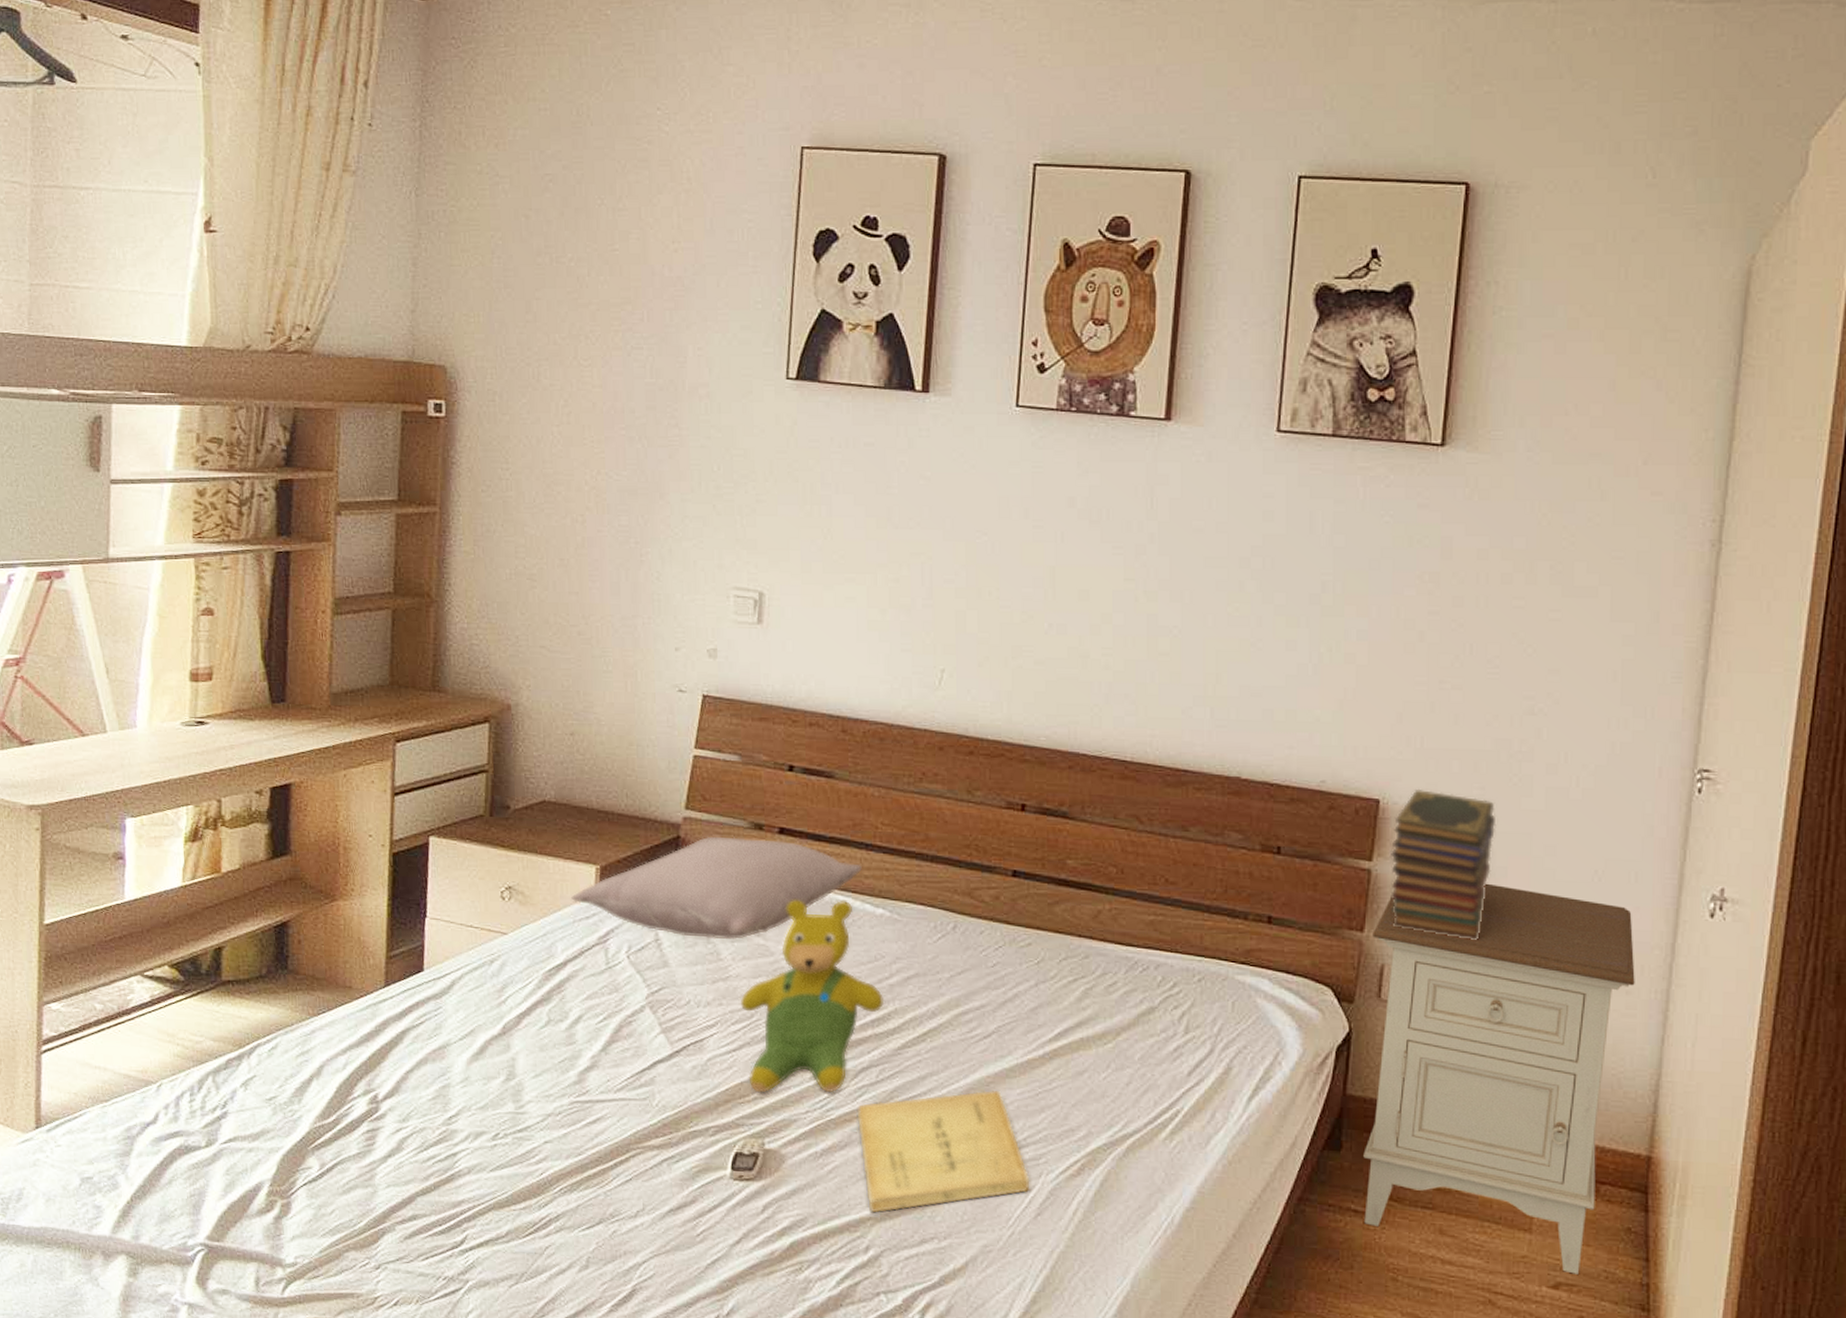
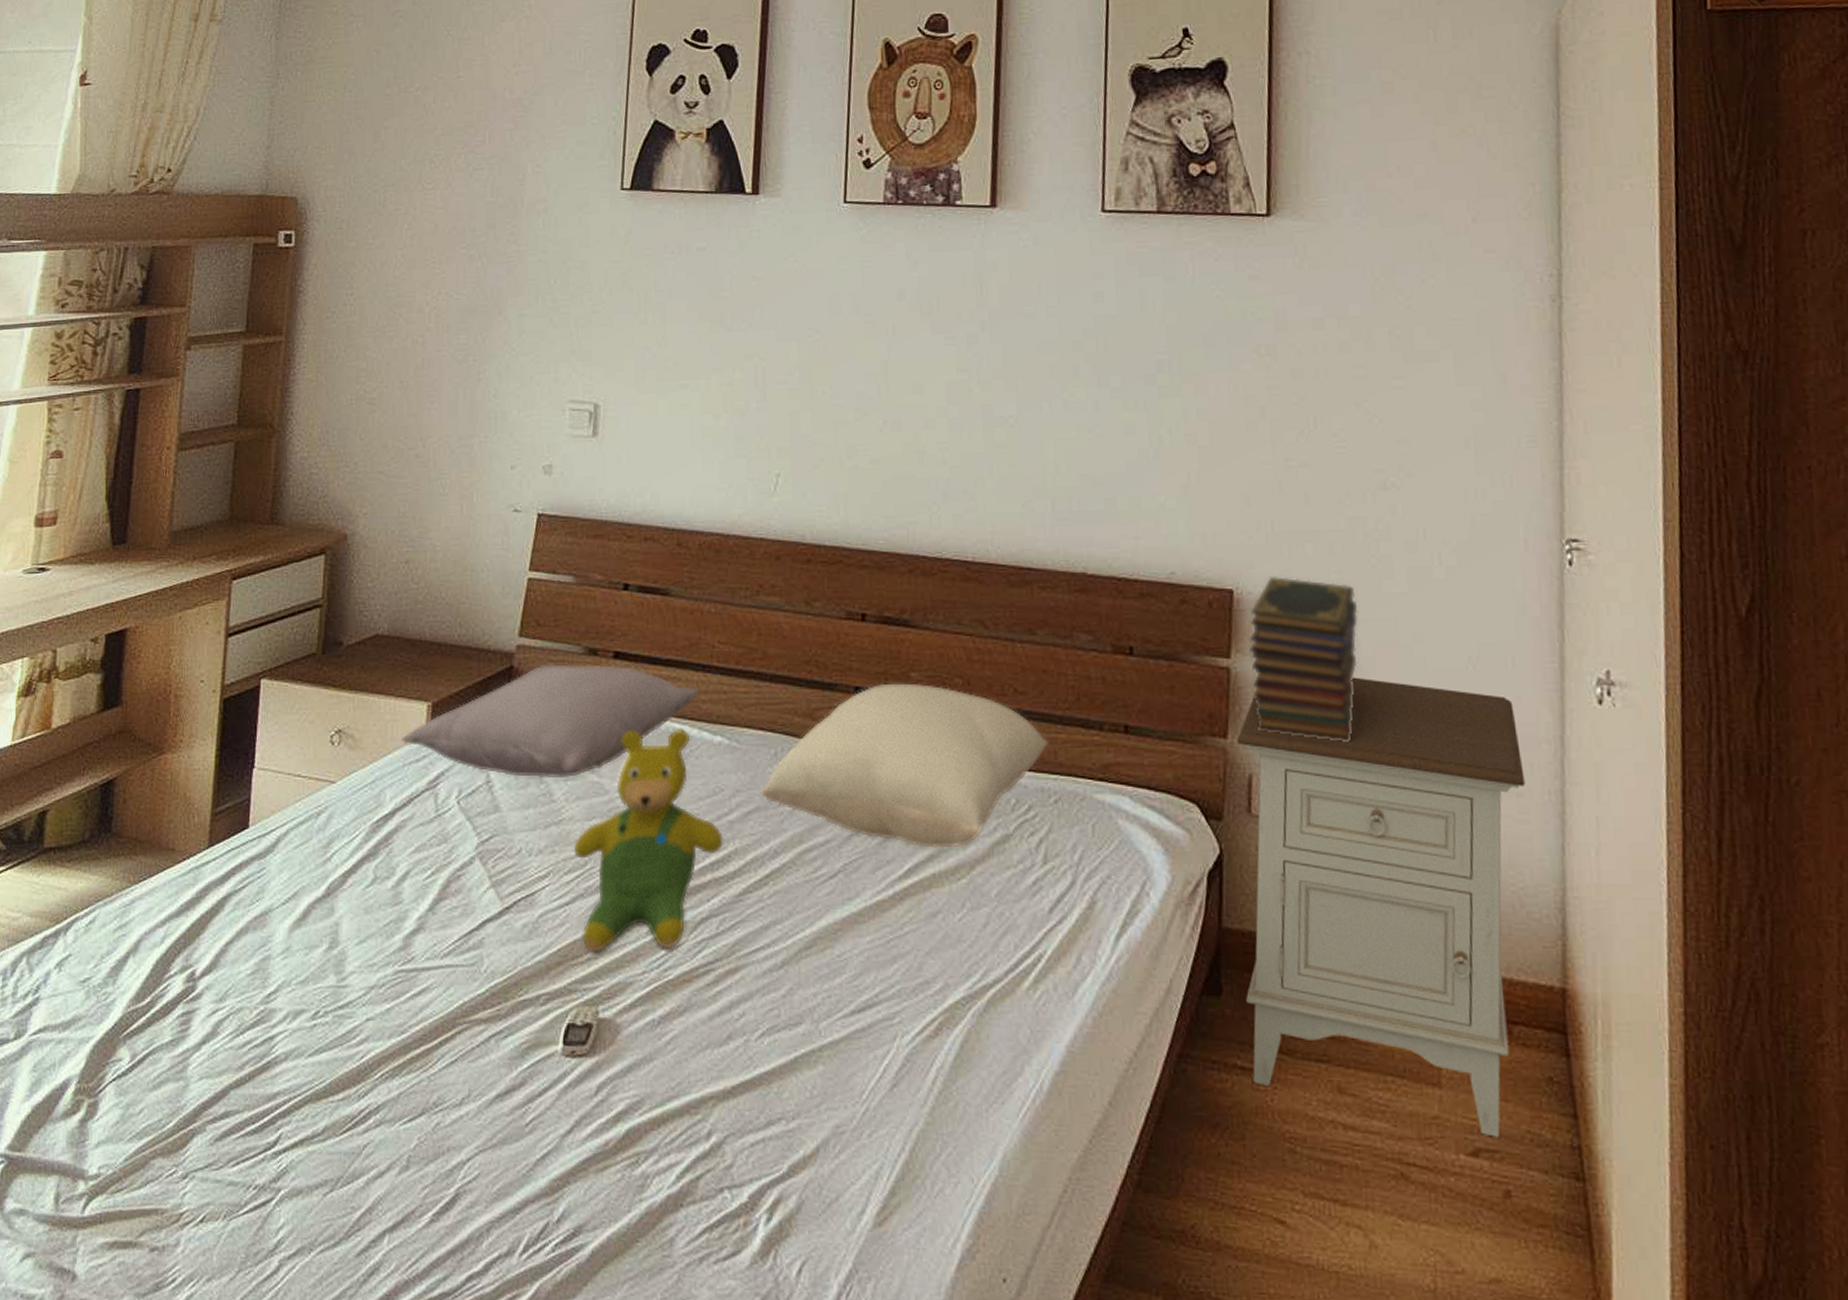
book: present [857,1089,1030,1213] -> none [696,938,884,1091]
pillow: none [919,868,1196,1017] -> present [759,683,1049,848]

